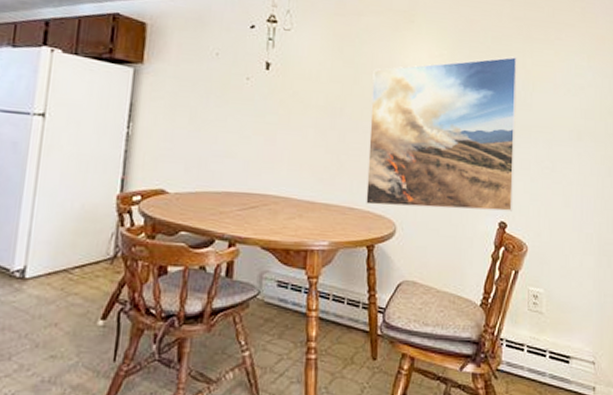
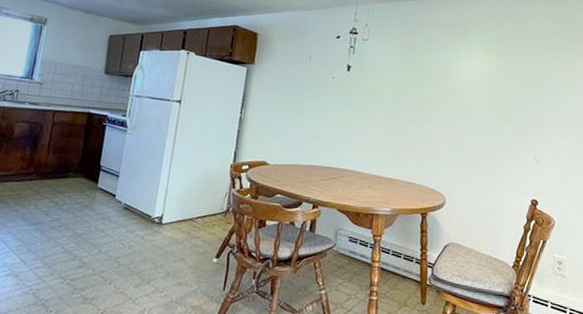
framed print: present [366,56,517,211] -> none [422,64,553,192]

